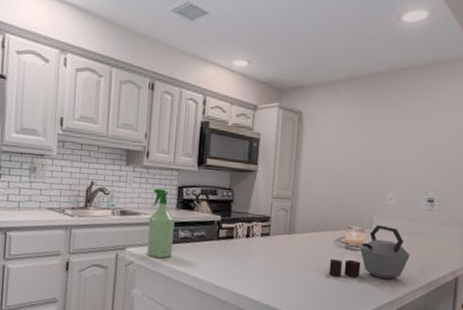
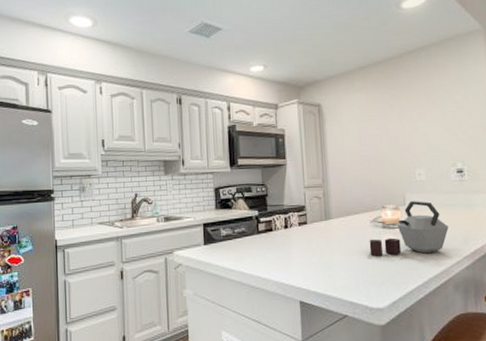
spray bottle: present [147,189,175,259] -> none [191,192,217,258]

